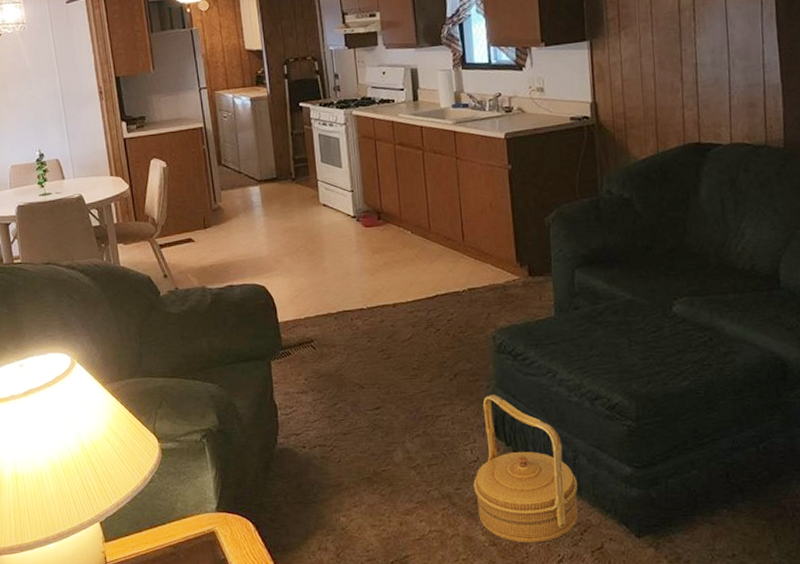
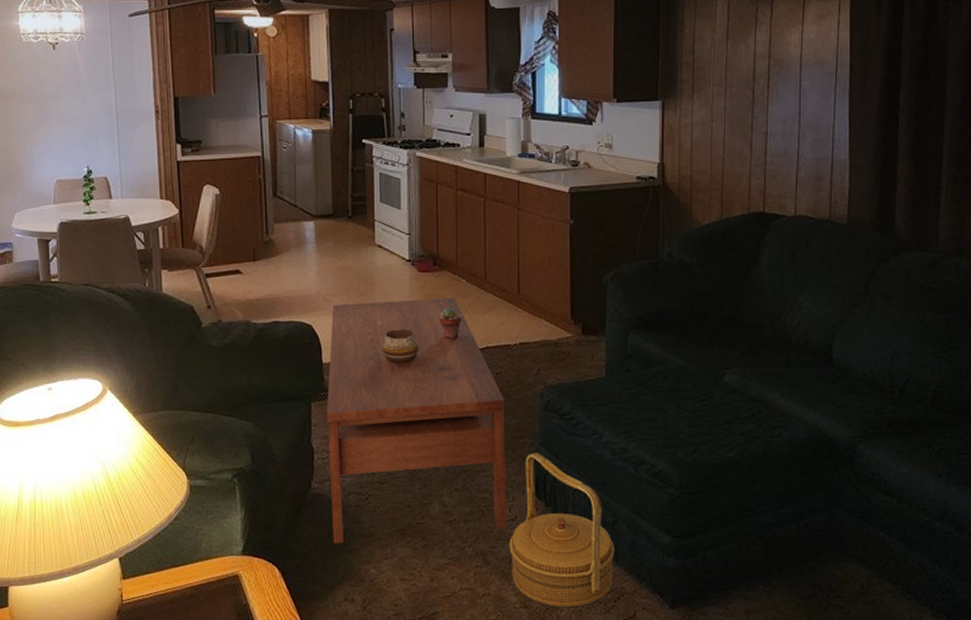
coffee table: none [283,249,470,496] -> present [327,297,507,544]
decorative bowl: none [334,283,371,317] -> present [382,329,419,363]
potted succulent: none [387,259,410,290] -> present [438,308,462,339]

